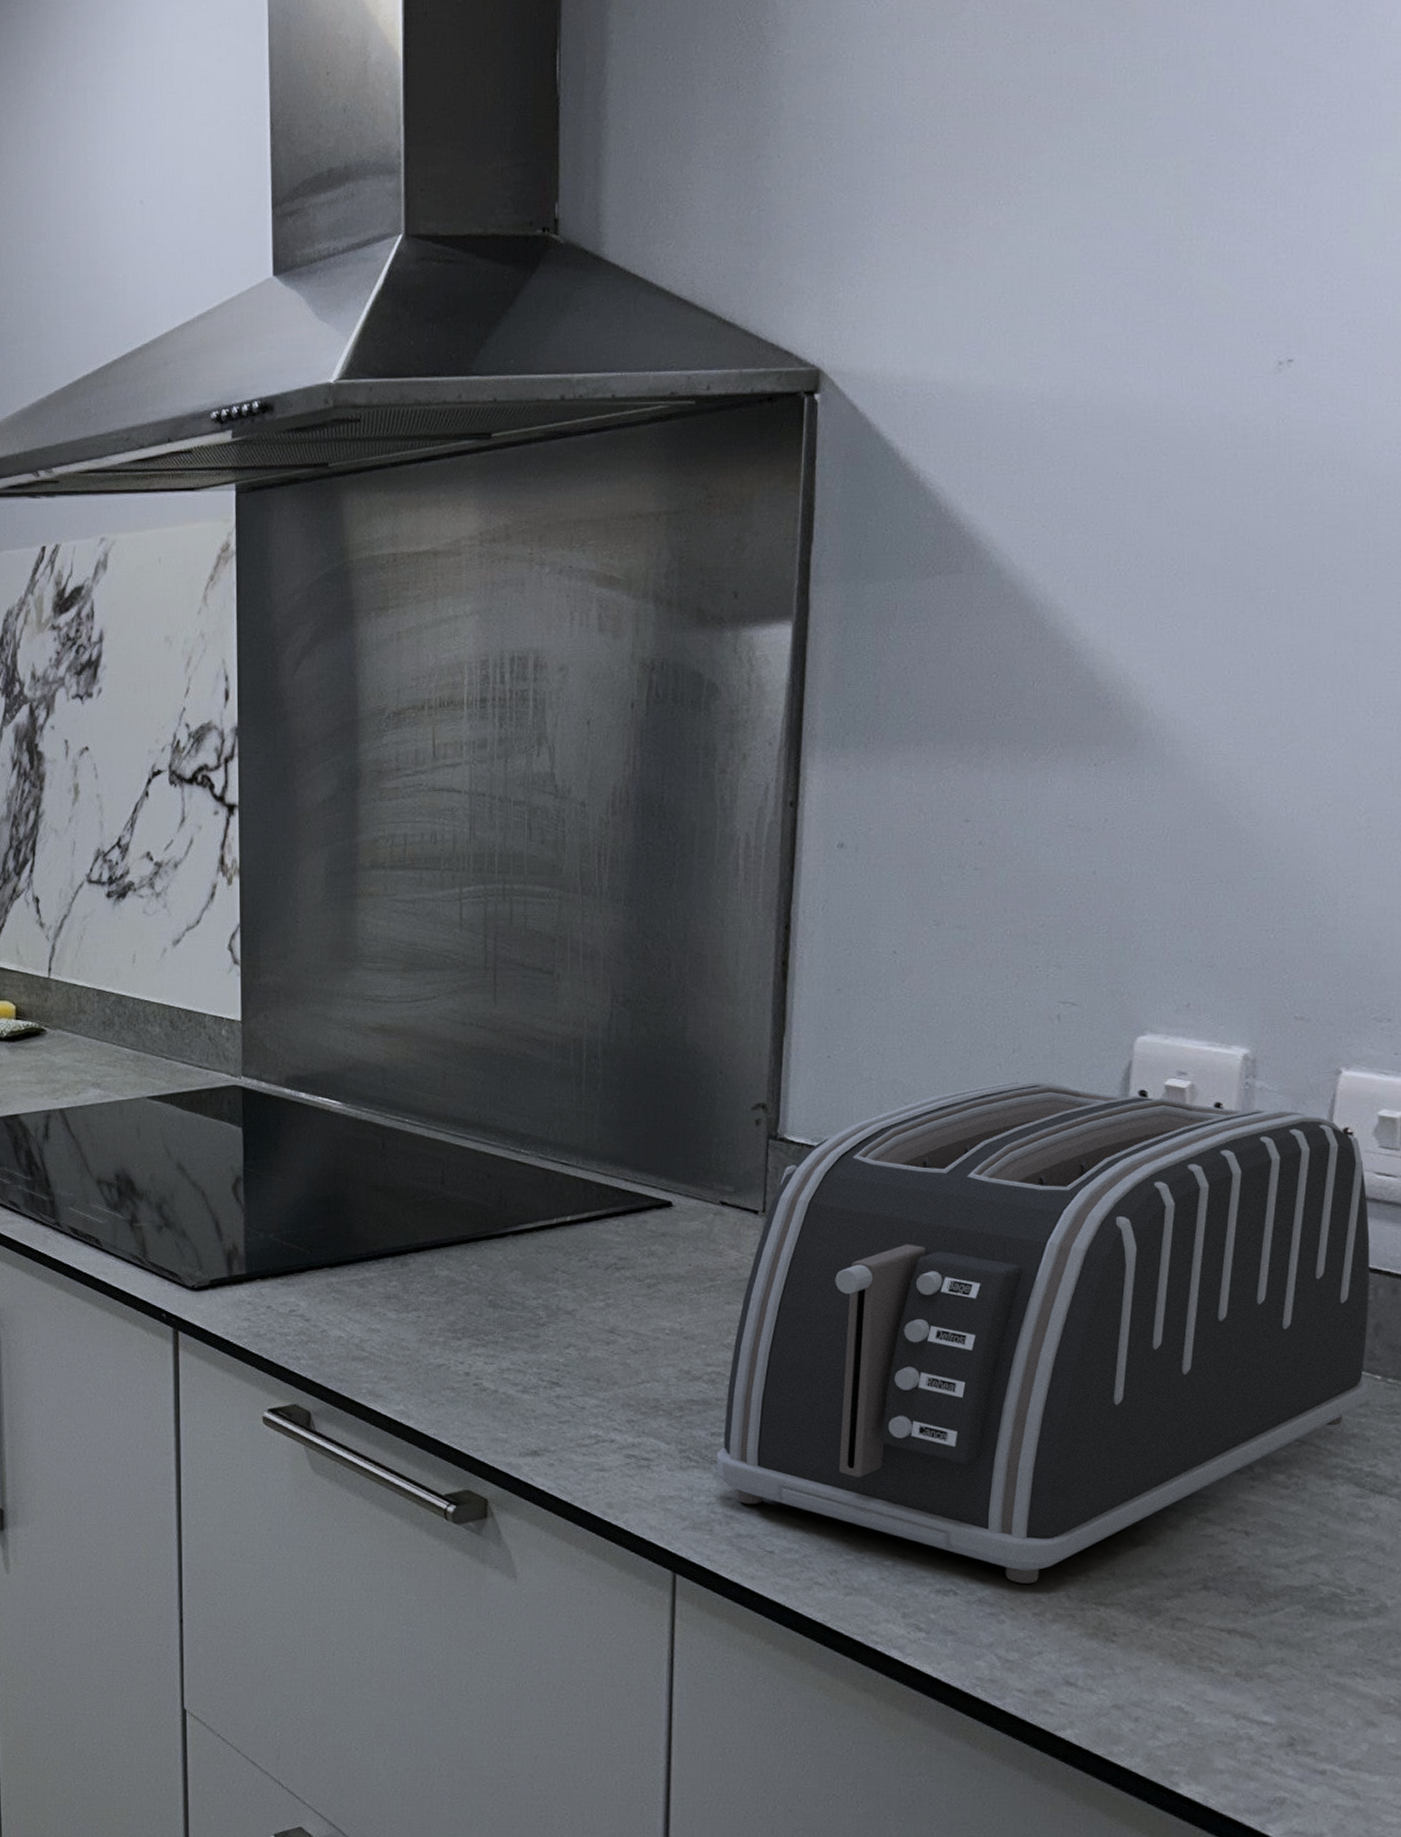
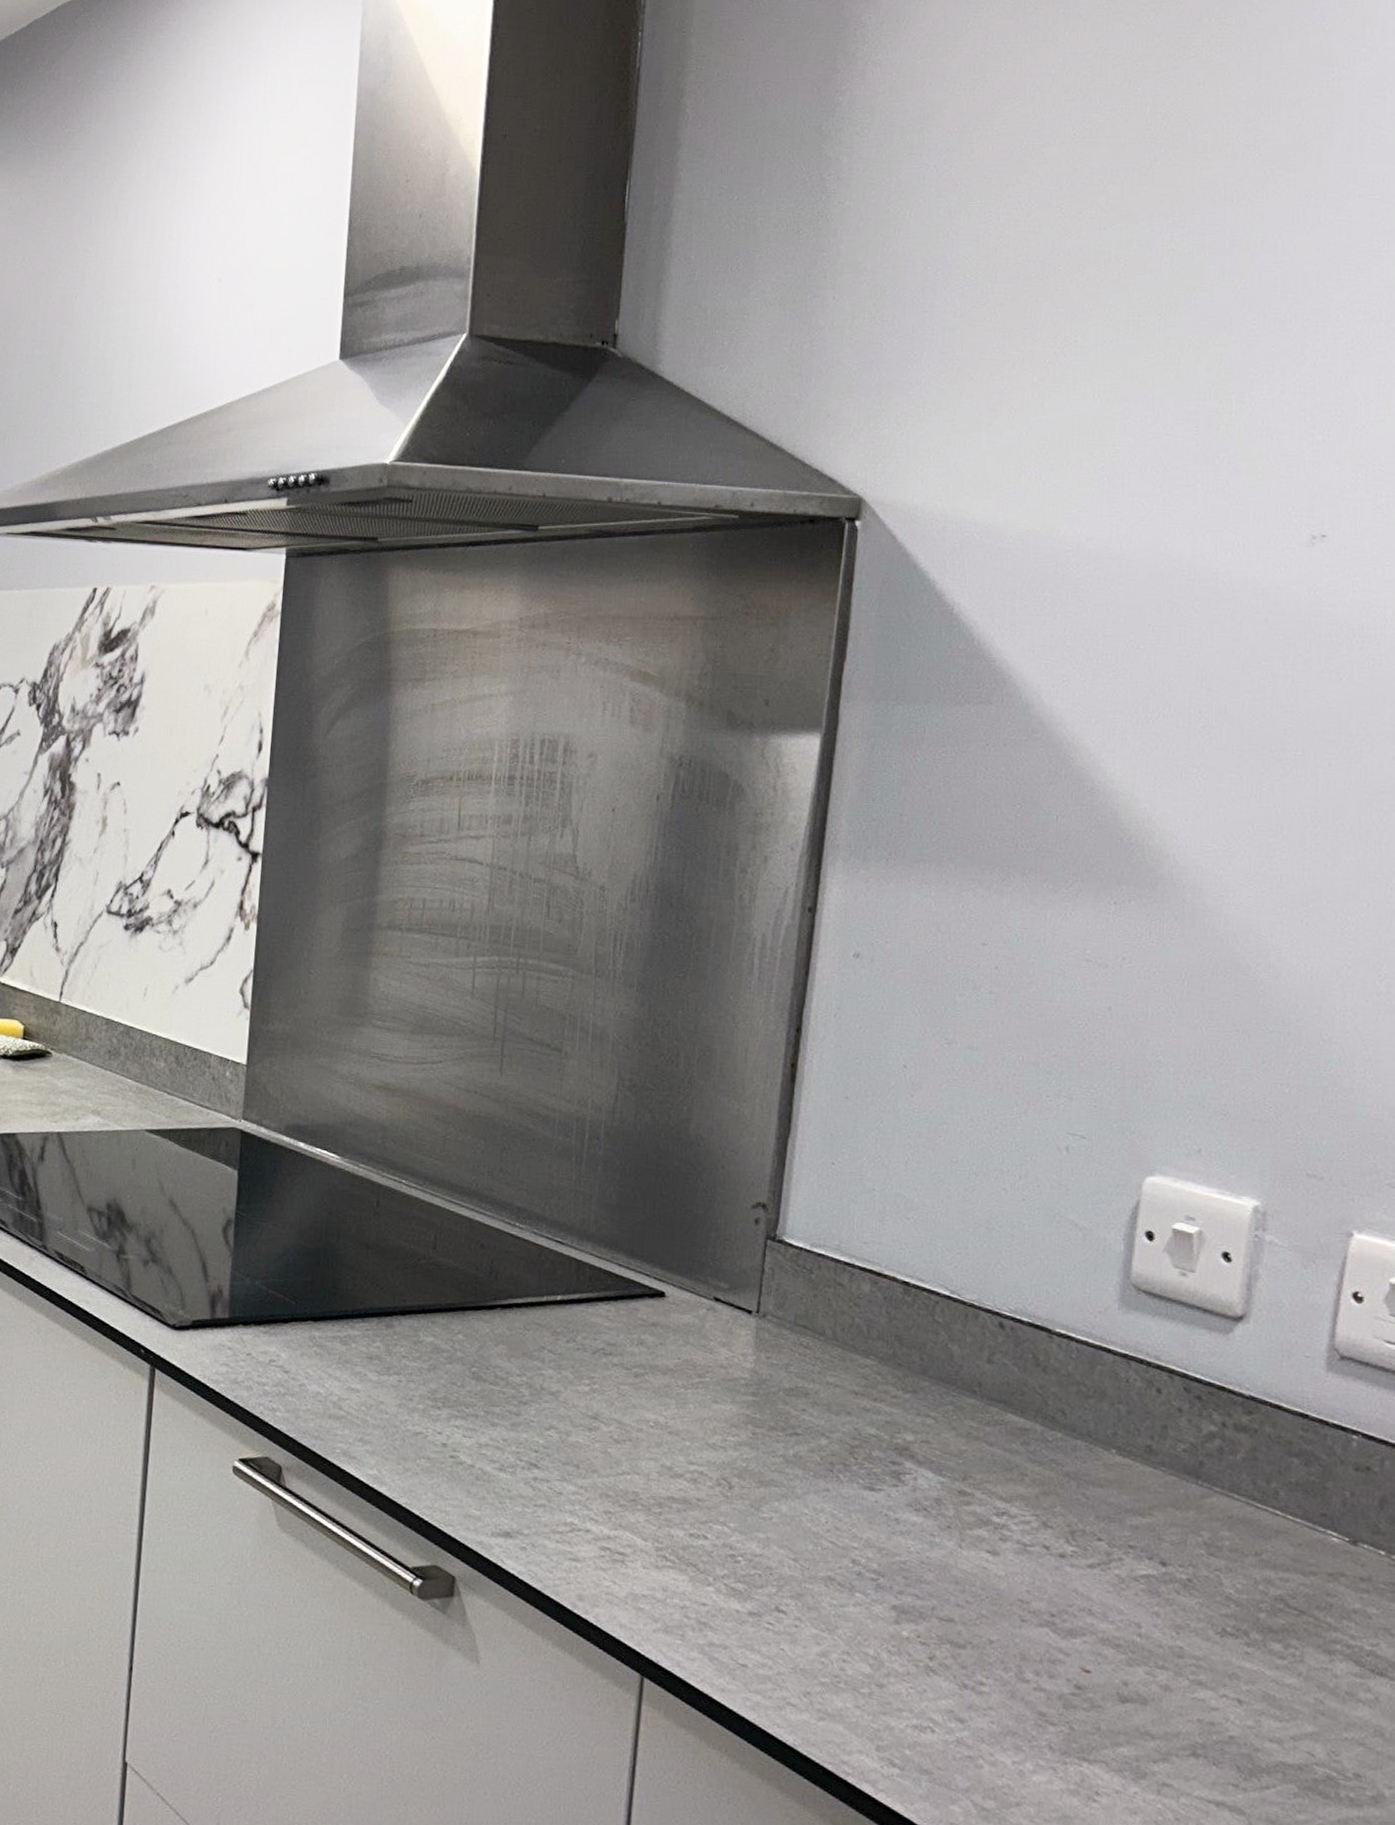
toaster: present [716,1081,1370,1584] -> none [692,1208,1378,1730]

